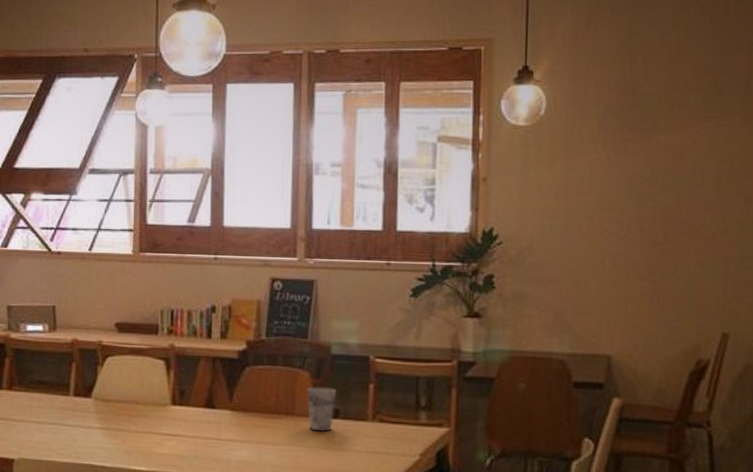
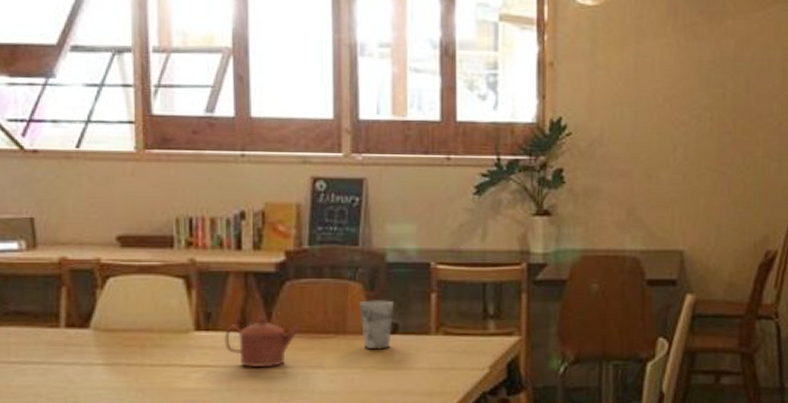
teapot: none [194,396,257,440] -> present [224,316,301,368]

